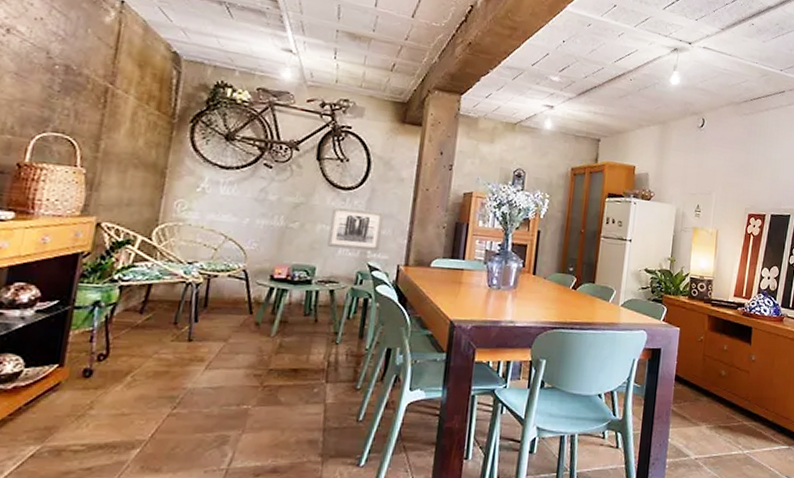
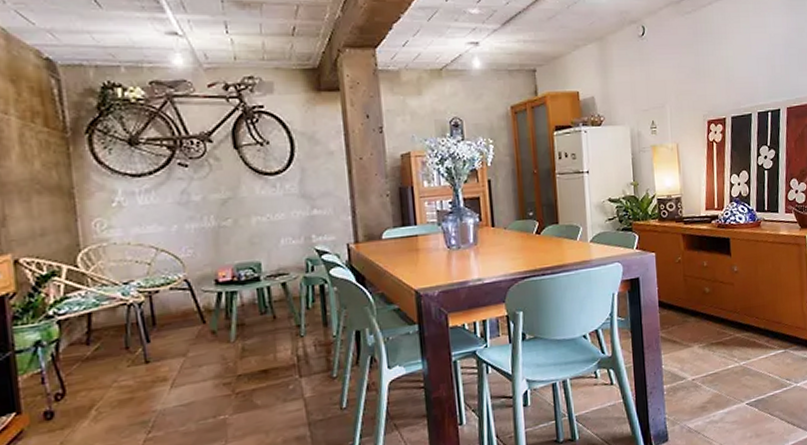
wall art: present [327,206,385,251] -> none [263,191,324,238]

